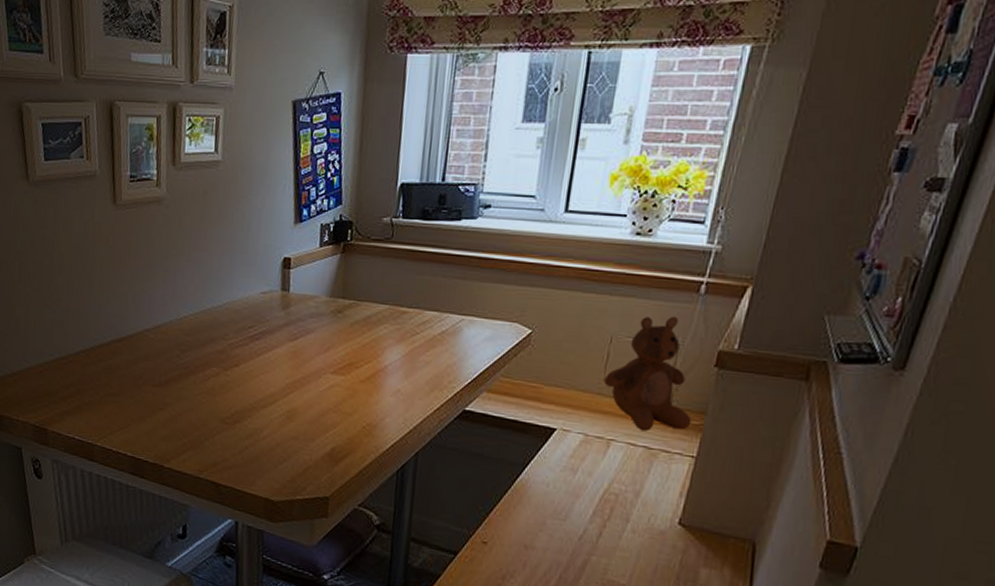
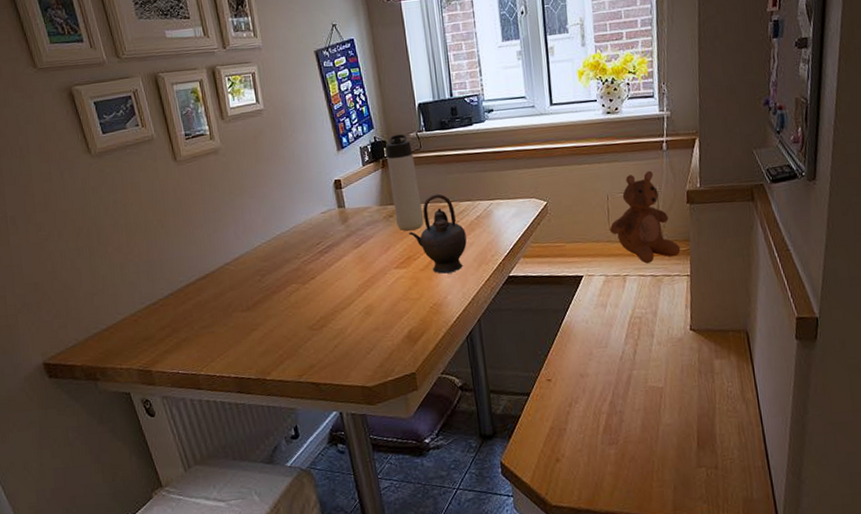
thermos bottle: none [344,216,382,333] -> present [386,134,424,231]
teapot: none [356,295,424,392] -> present [409,193,467,274]

